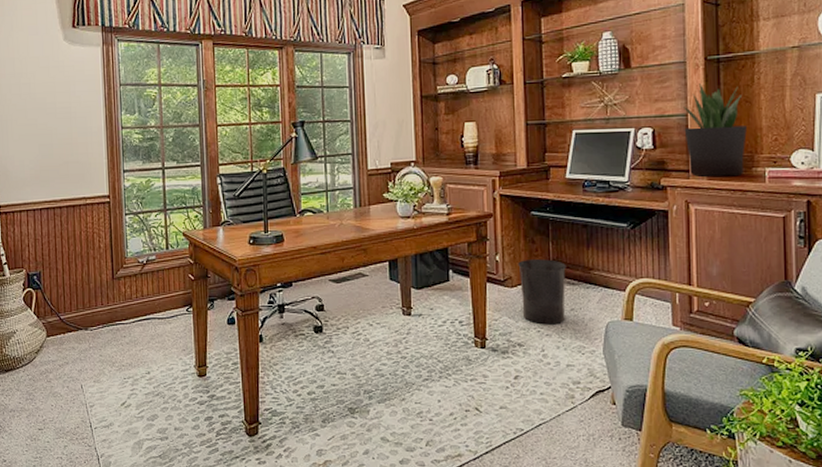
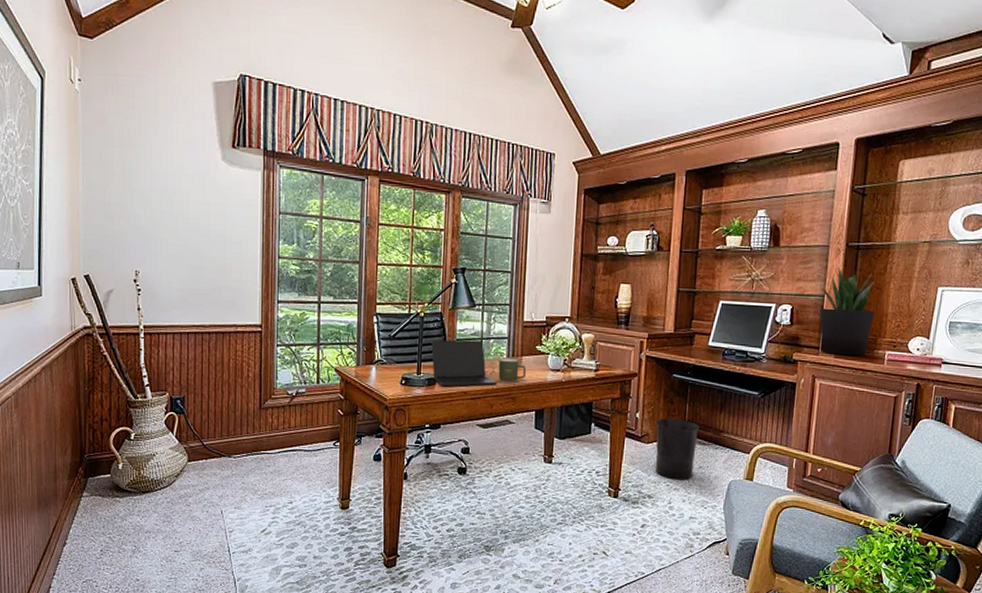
laptop: none [276,193,347,243] -> present [431,340,498,387]
mug: none [346,208,375,234] -> present [498,358,526,383]

